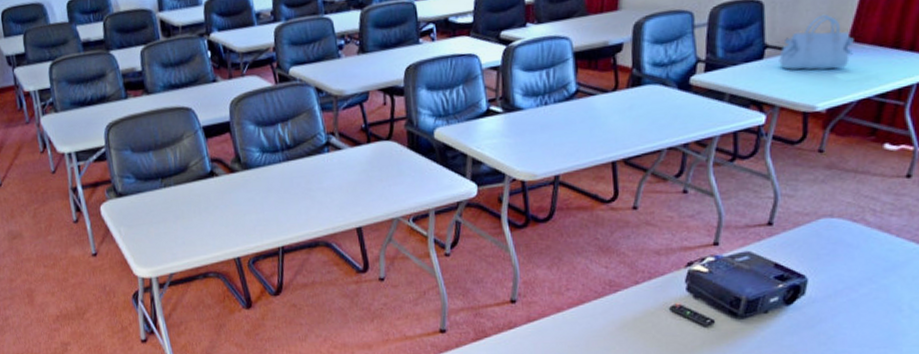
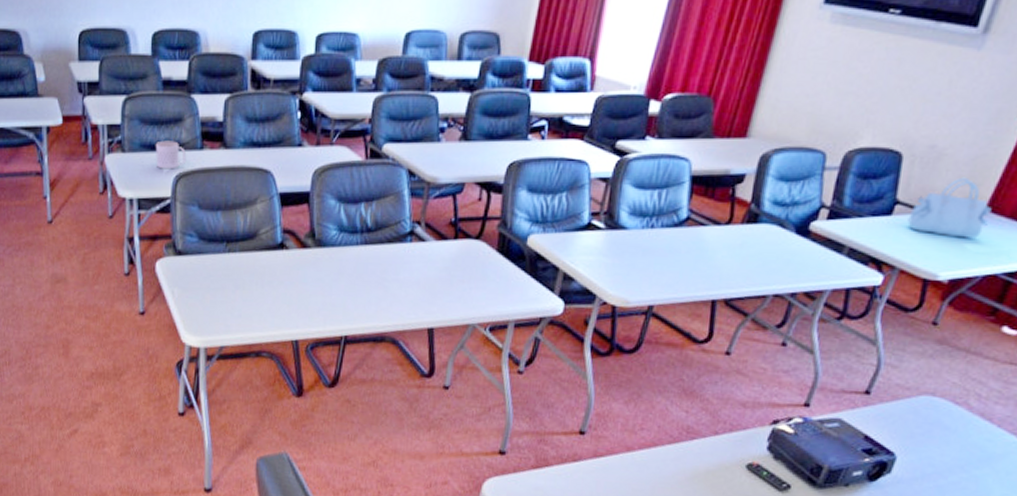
mug: none [83,95,114,122] -> present [155,140,187,170]

